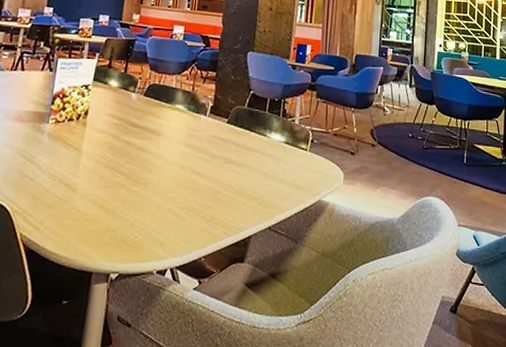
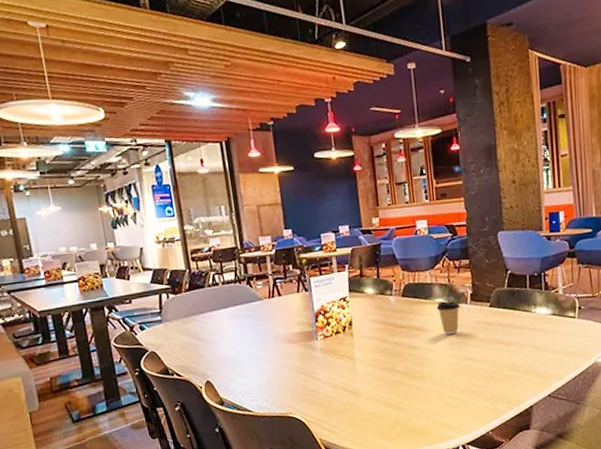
coffee cup: none [175,108,199,145] -> present [436,301,461,335]

